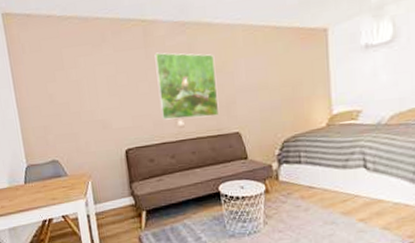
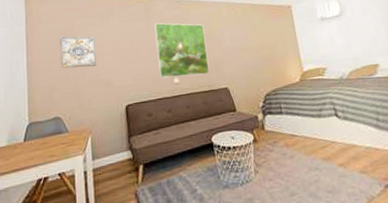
wall art: none [47,69,91,107] -> present [59,36,96,68]

